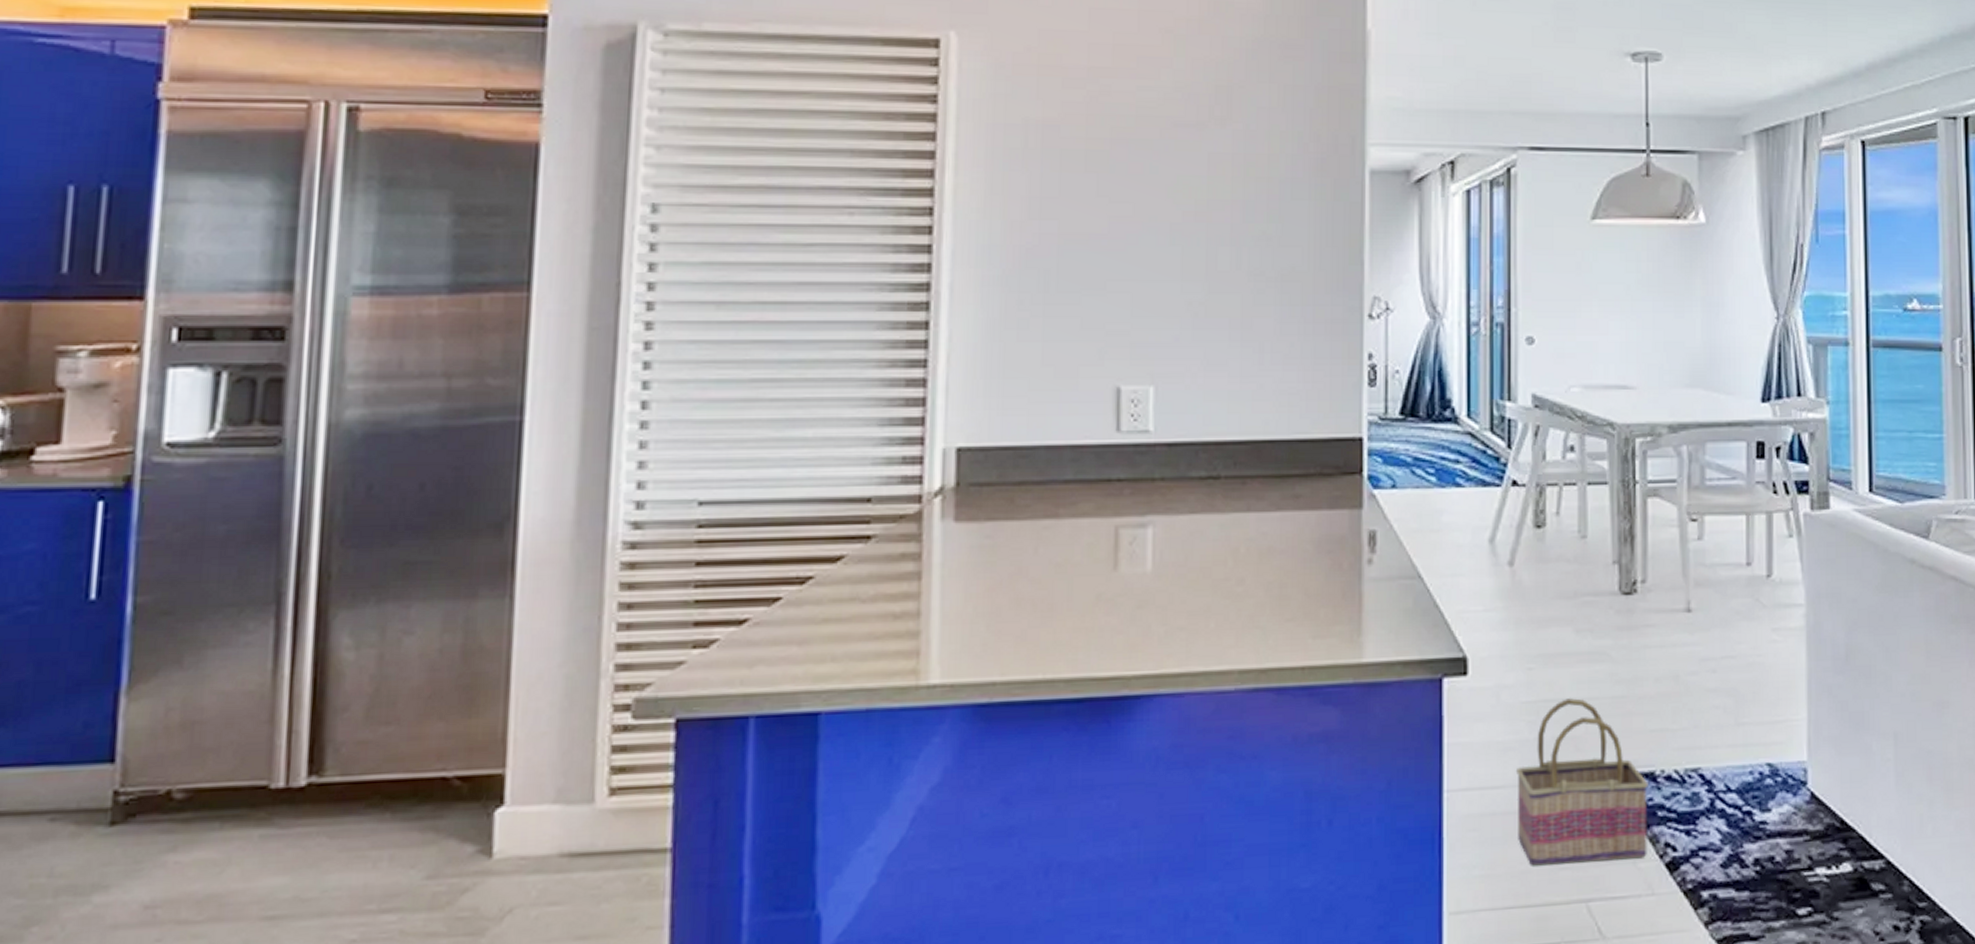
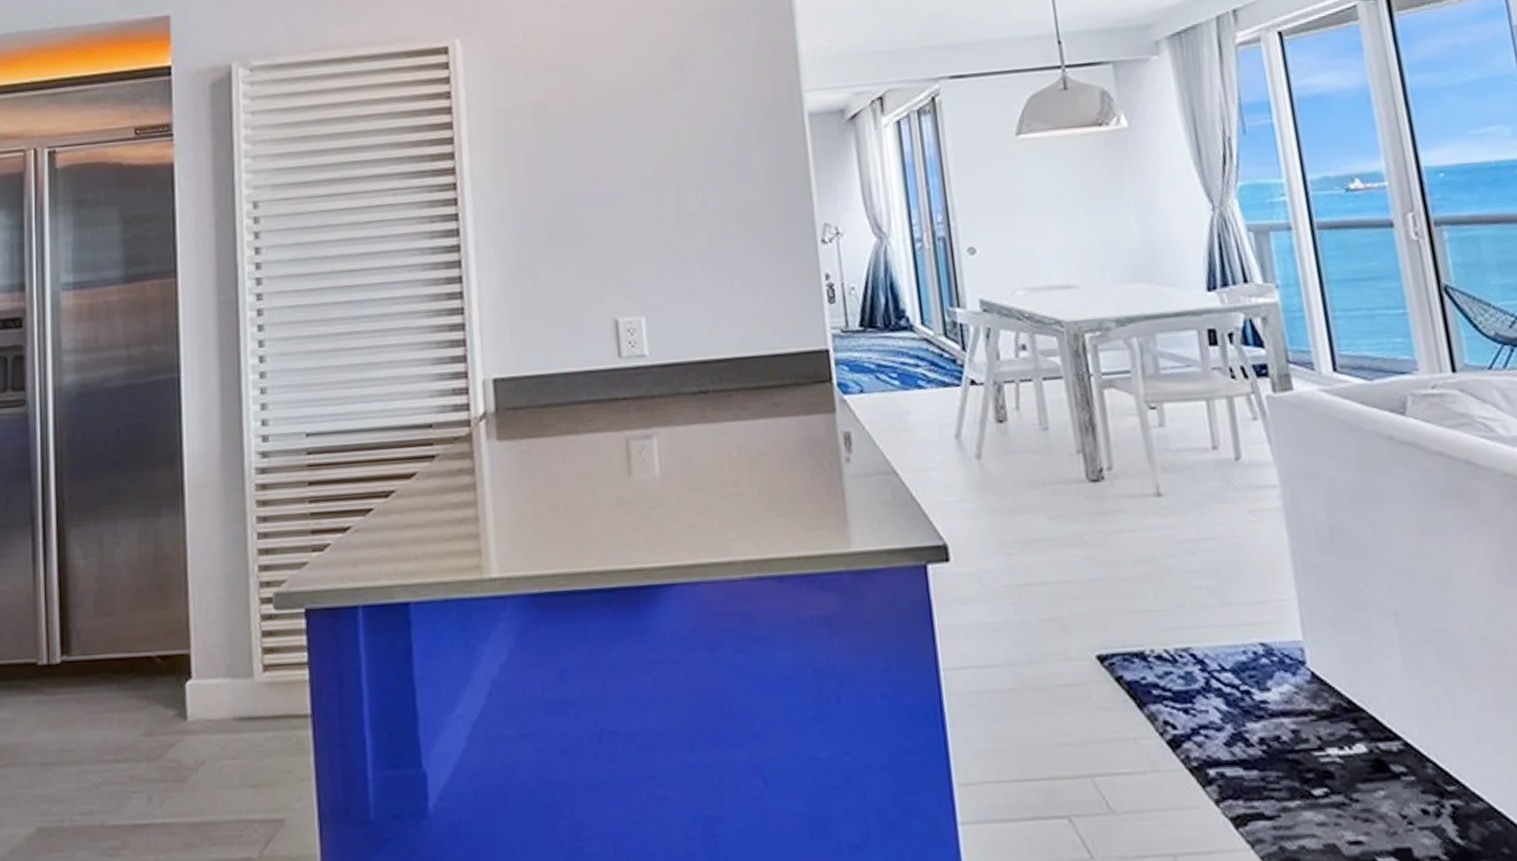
basket: present [1515,698,1648,866] -> none [1006,581,1147,741]

